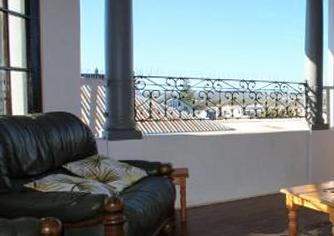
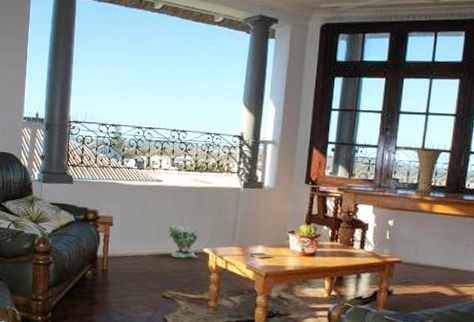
potted plant: none [244,168,275,201] -> present [167,223,198,259]

